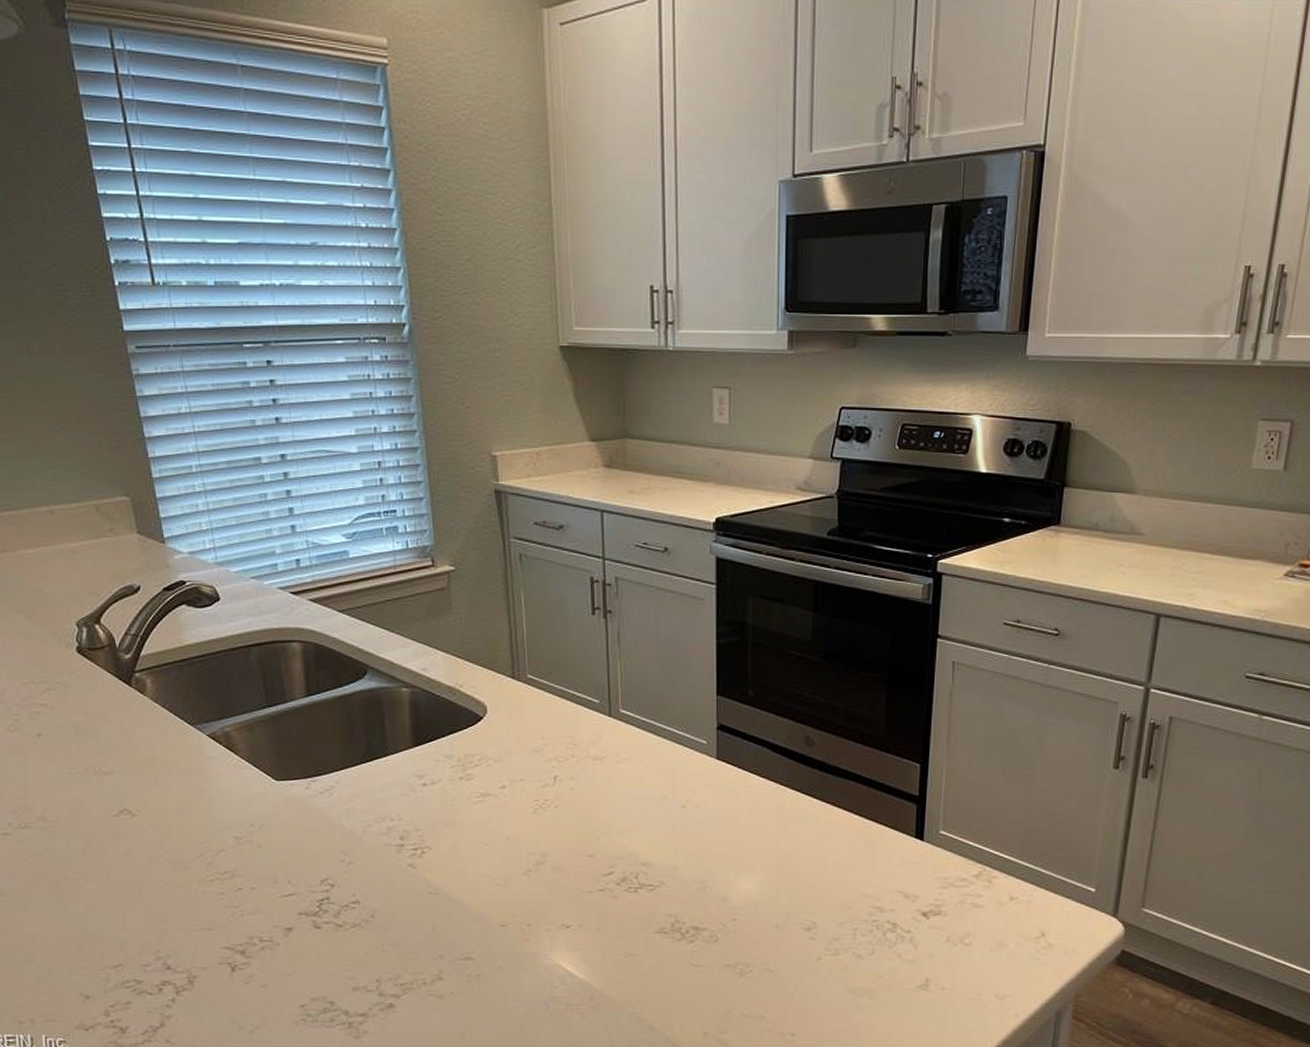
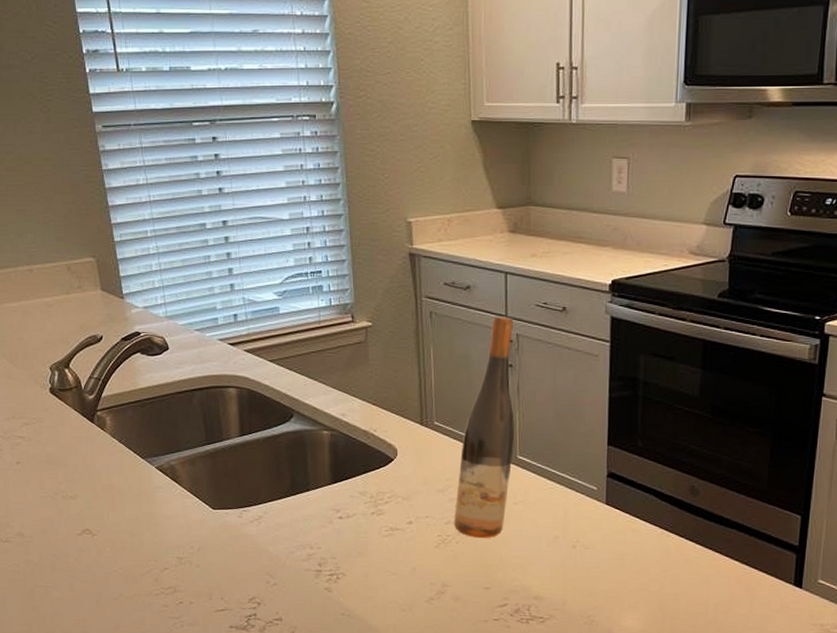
wine bottle: none [551,558,615,801] -> present [453,316,514,538]

